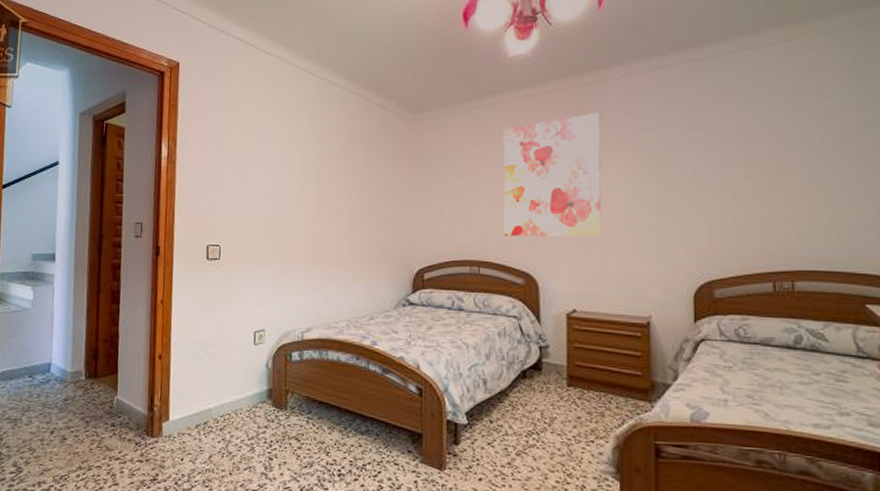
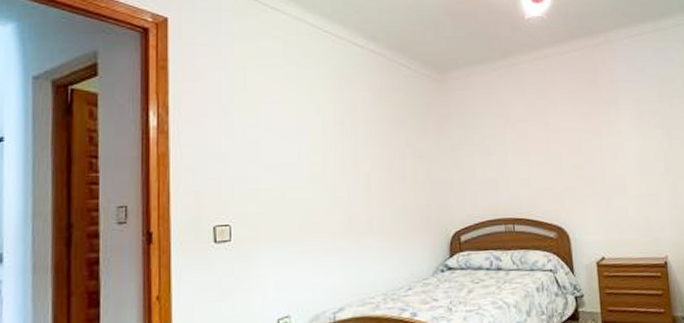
wall art: present [503,112,602,237] -> none [526,71,621,192]

